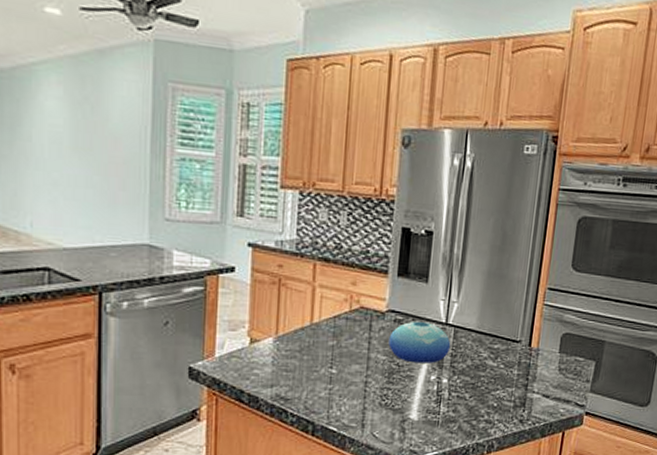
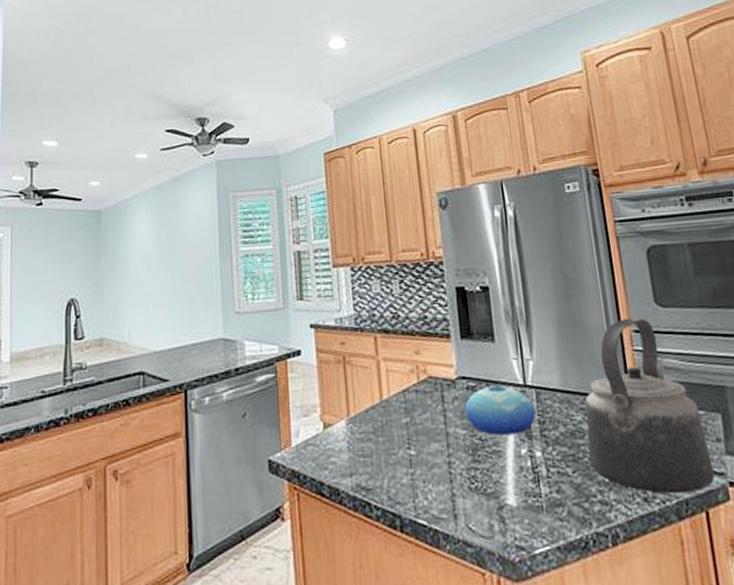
kettle: none [485,276,581,418] -> present [585,318,715,494]

